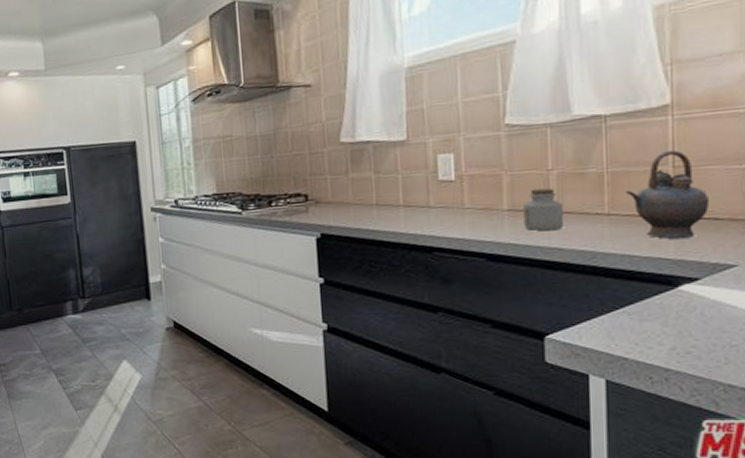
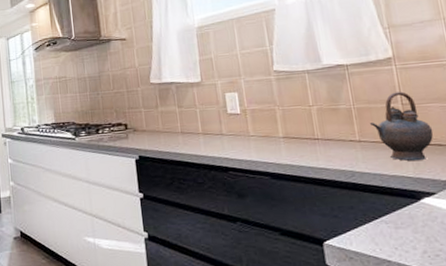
jar: present [523,187,565,232] -> none [294,120,328,155]

